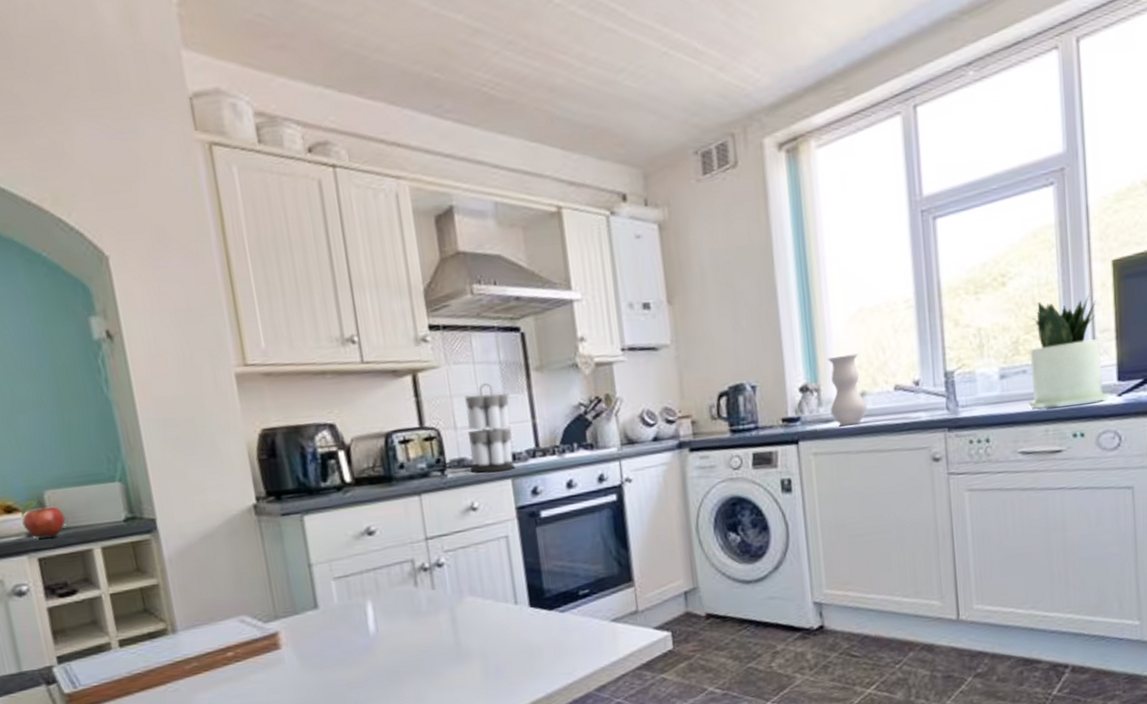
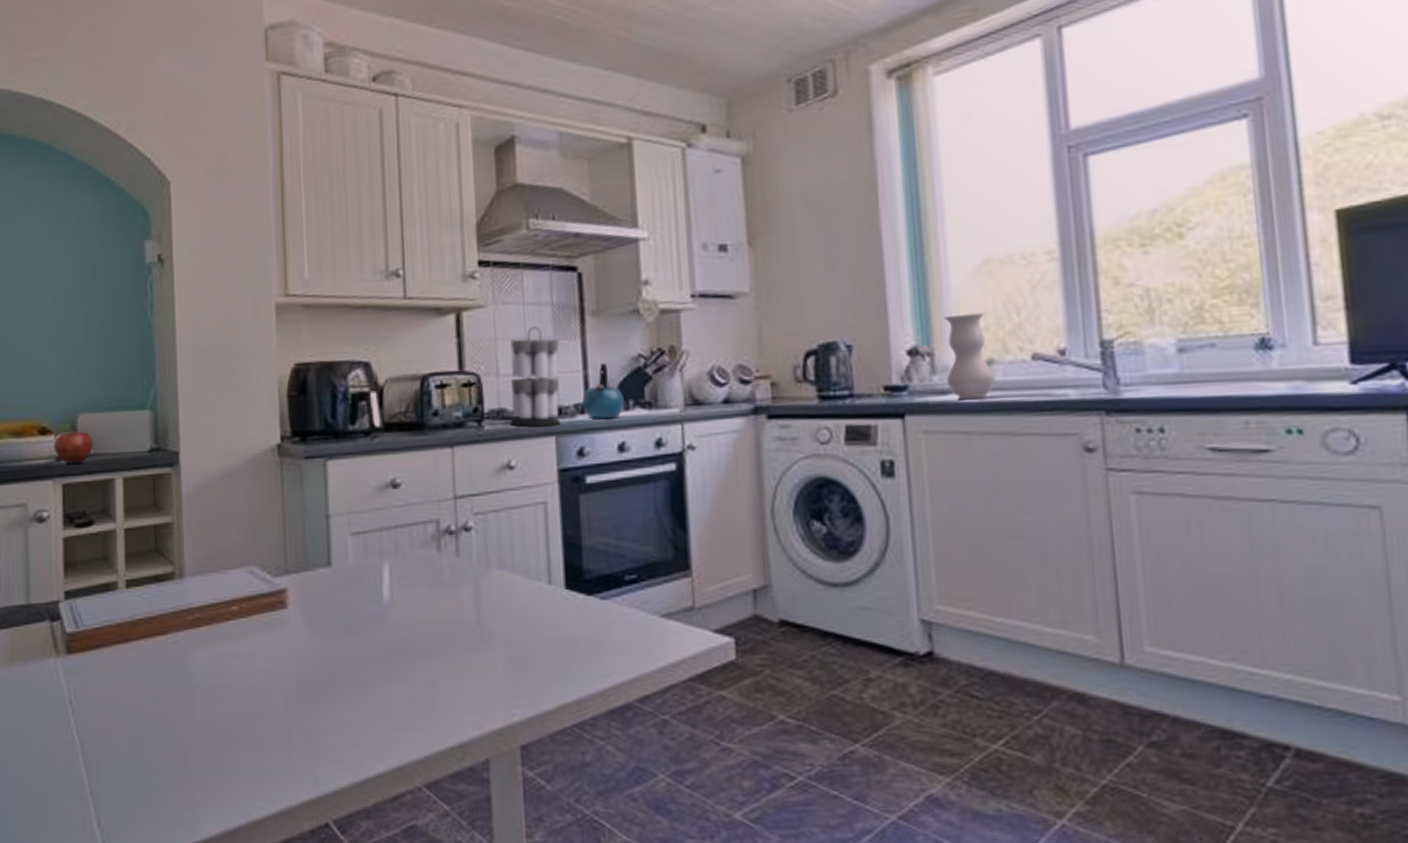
kettle: none [532,412,570,462] -> present [582,362,625,420]
planter: present [1027,292,1111,409] -> none [1217,249,1341,394]

